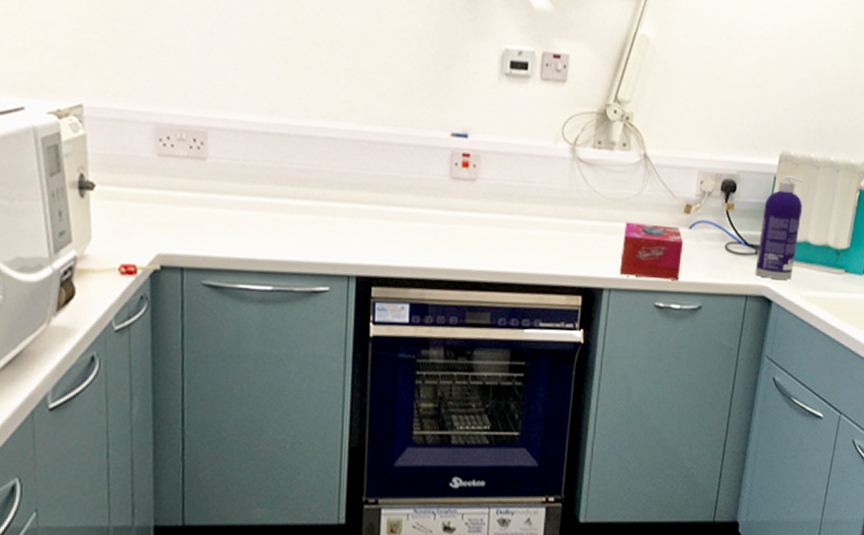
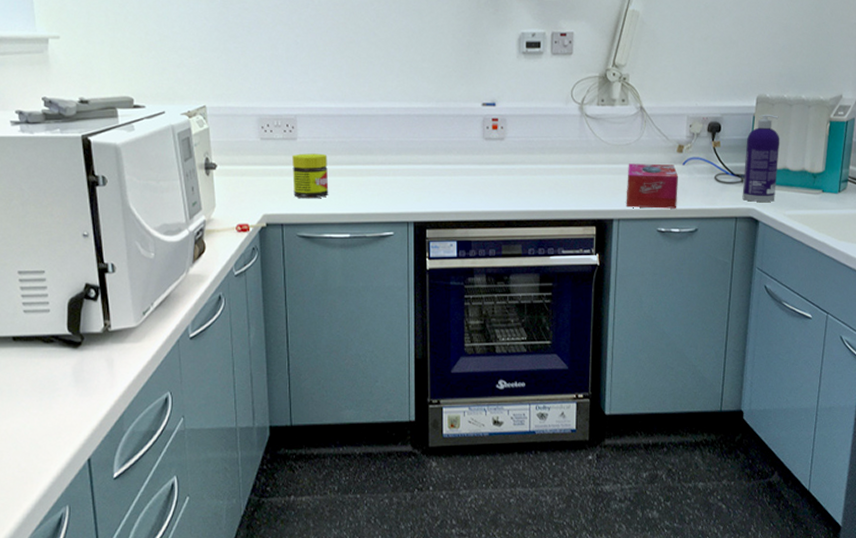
jar: none [198,178,247,239] -> present [292,153,329,199]

